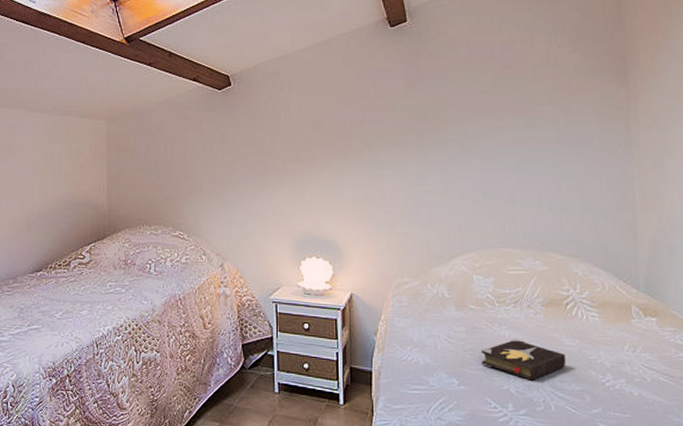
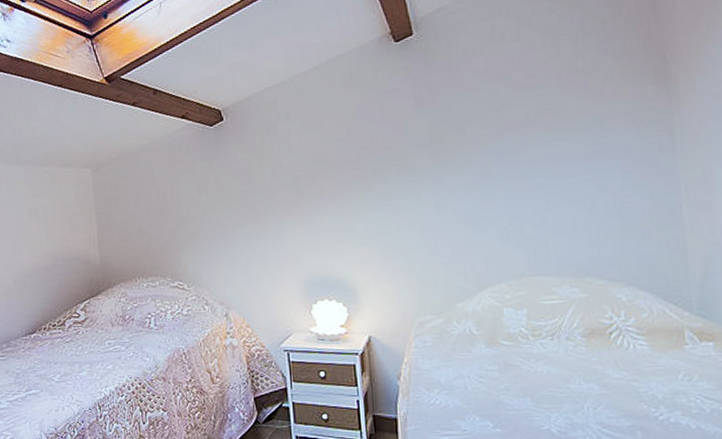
hardback book: present [480,339,567,381] -> none [516,374,613,418]

